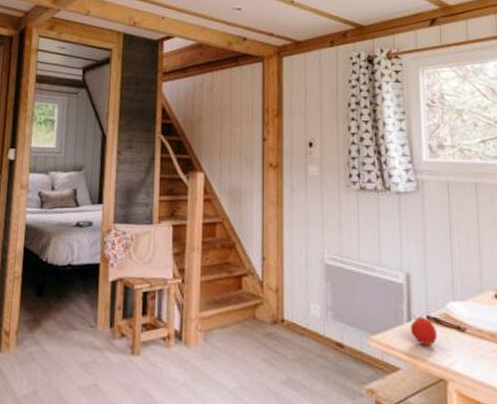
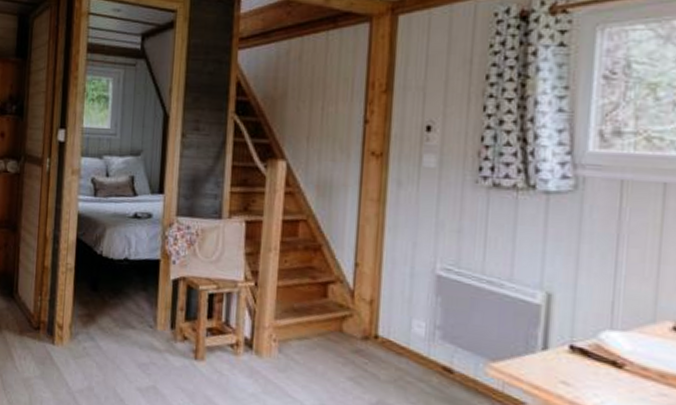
fruit: present [410,314,438,346] -> none [544,342,583,381]

